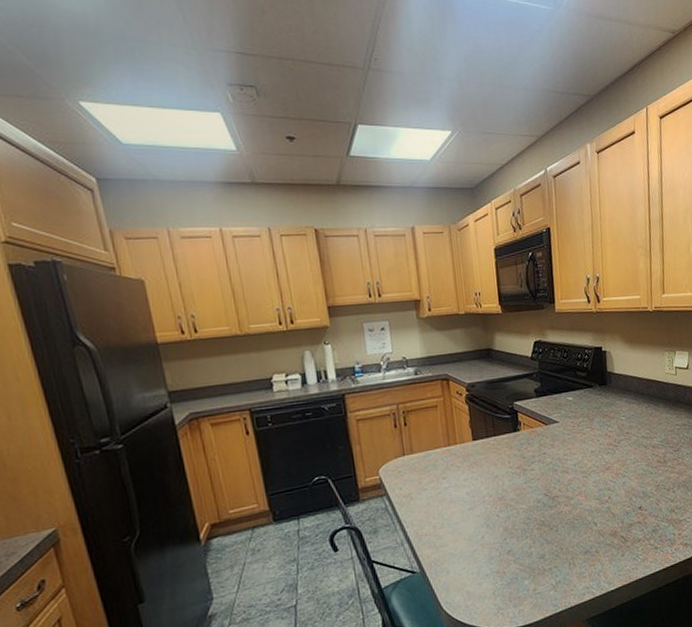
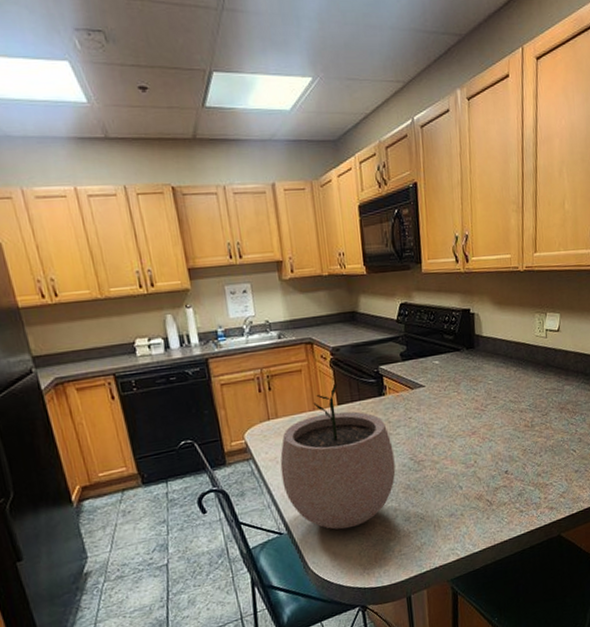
plant pot: none [414,418,530,568] -> present [280,383,396,530]

